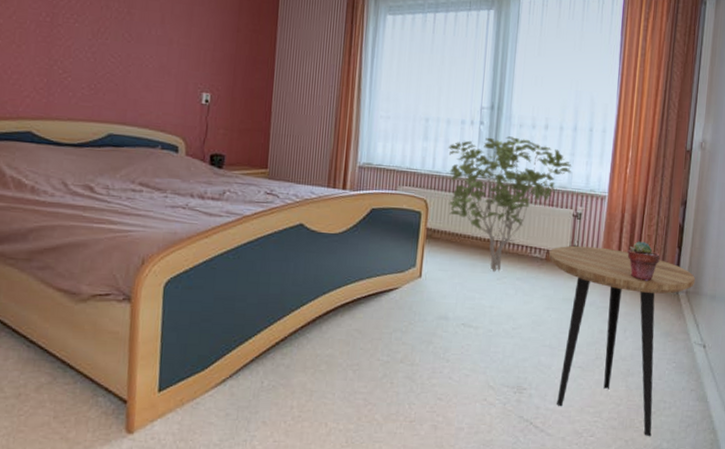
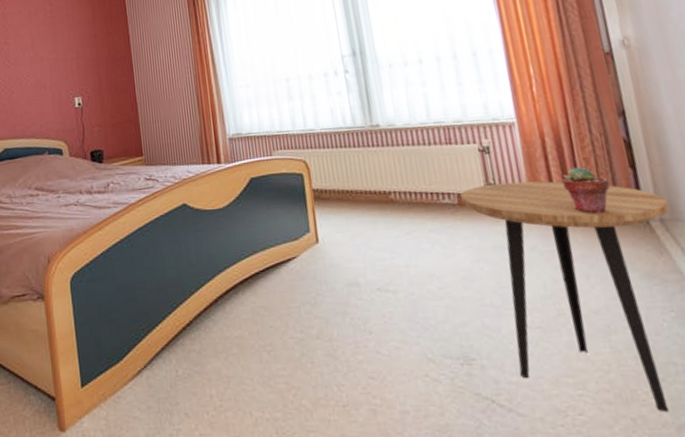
shrub: present [447,136,572,272] -> none [315,78,464,226]

